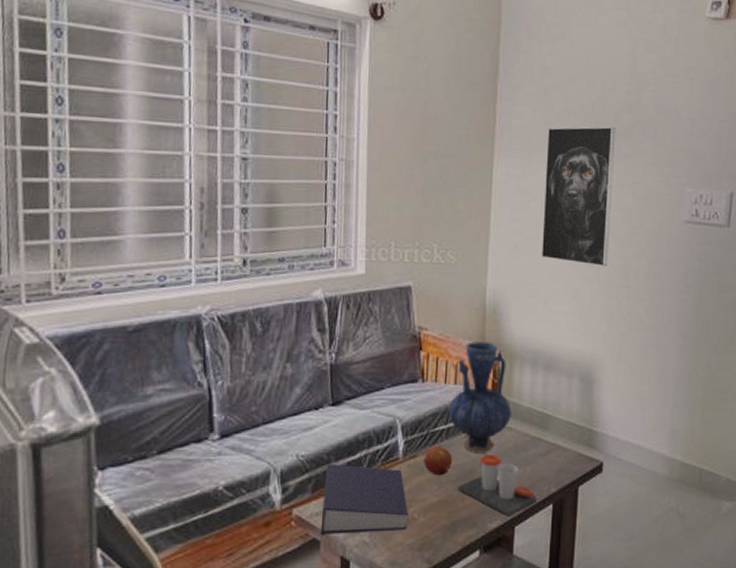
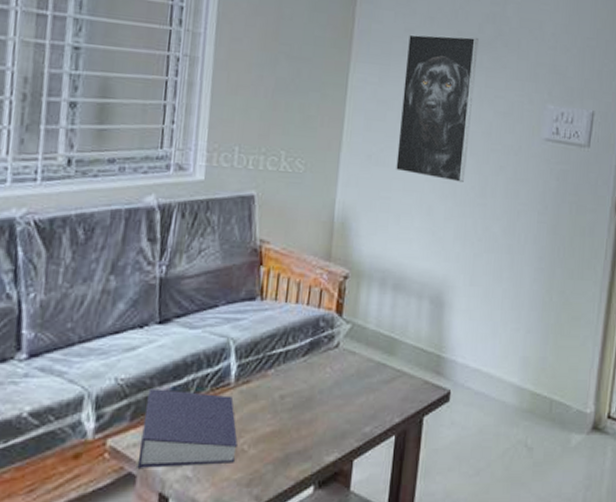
apple: present [424,445,453,476] -> none [258,369,290,404]
vase: present [449,341,512,453] -> none [288,257,356,379]
cup: present [457,455,538,517] -> none [293,381,380,449]

